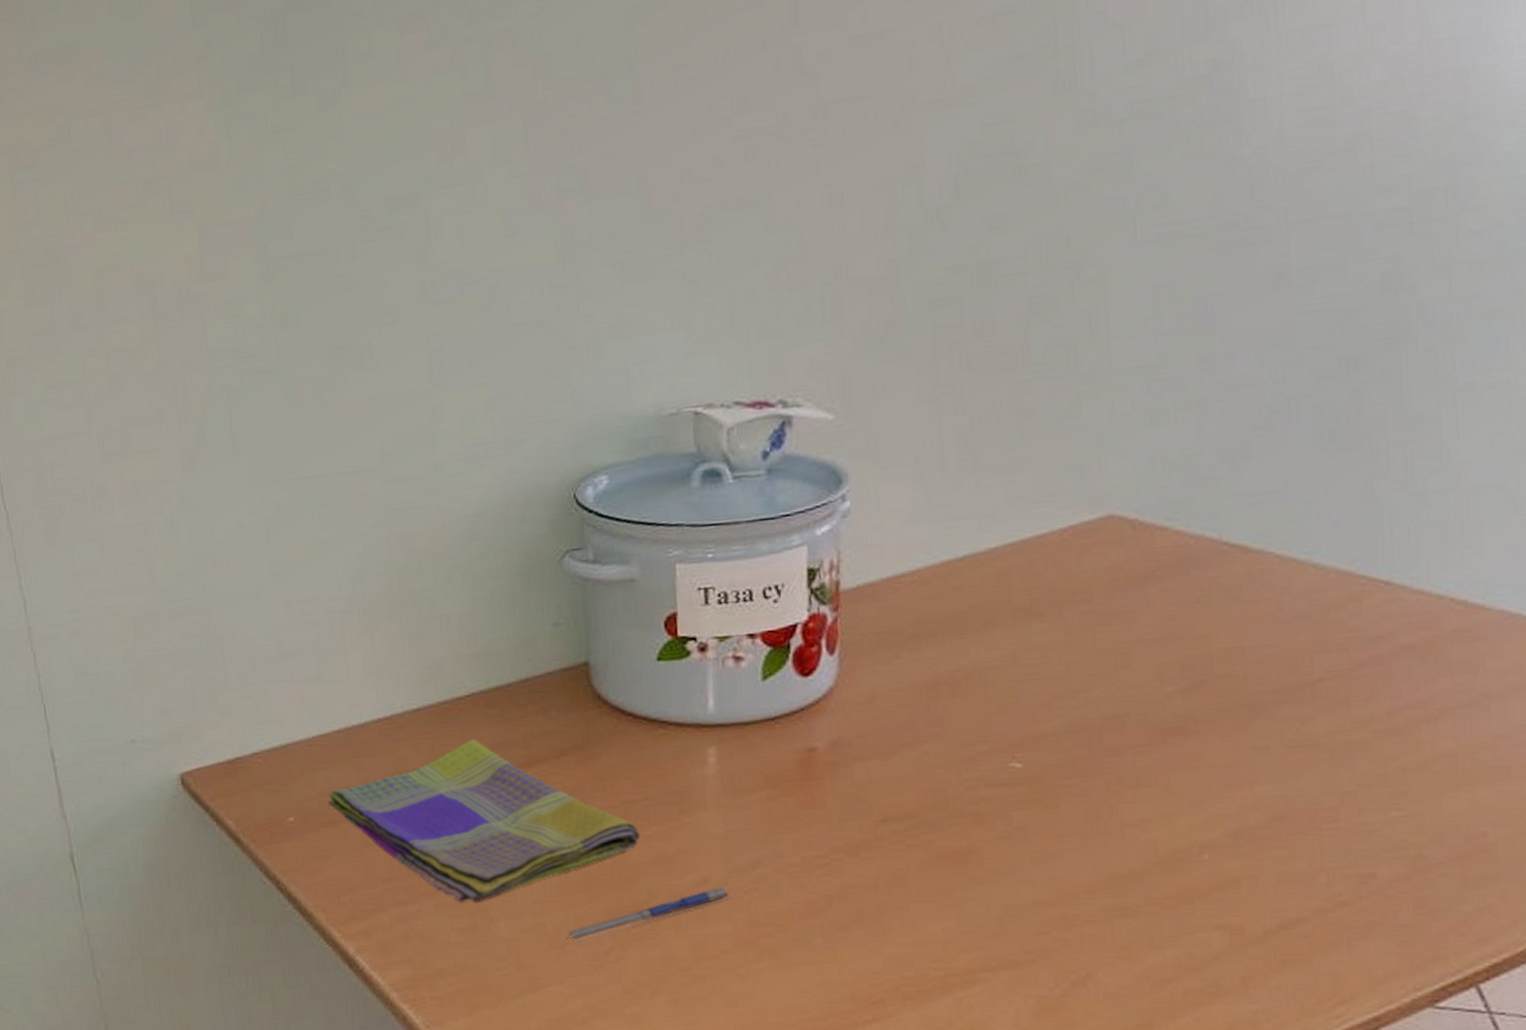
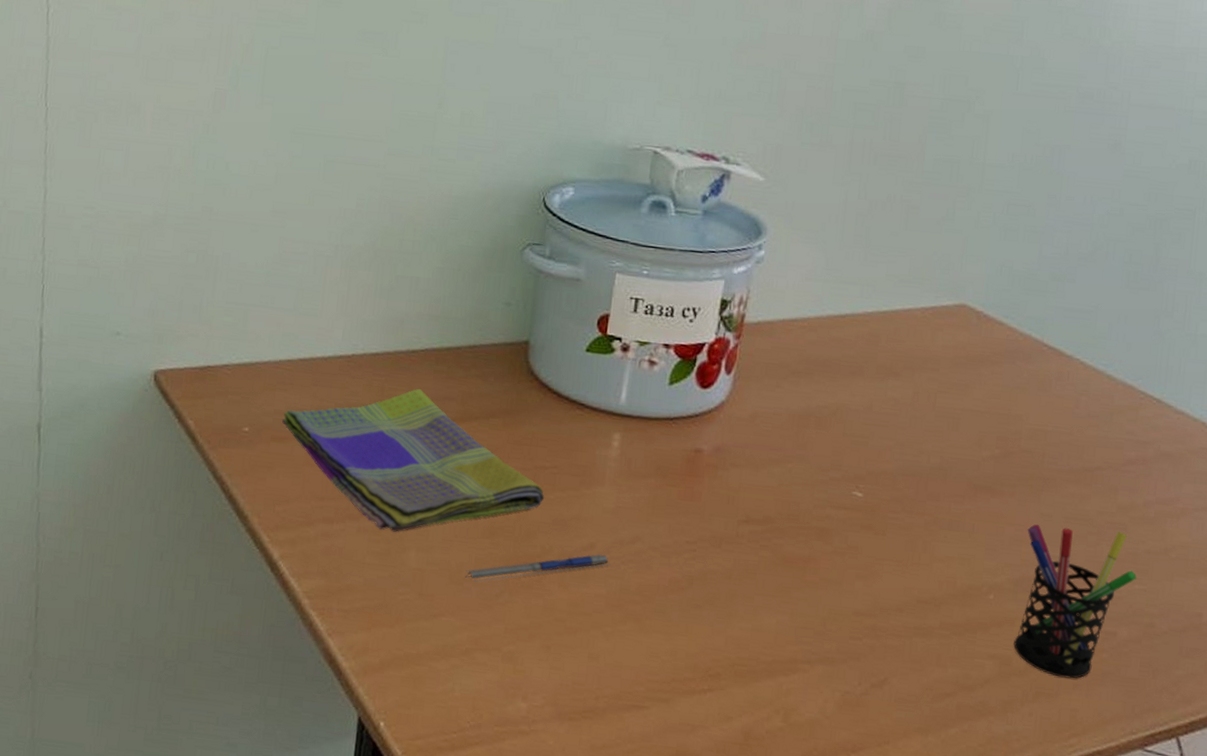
pen holder: none [1239,752,1392,938] -> present [1013,524,1137,679]

